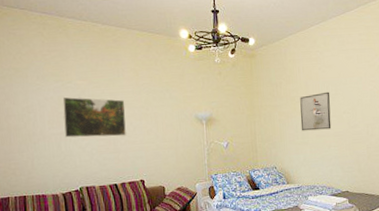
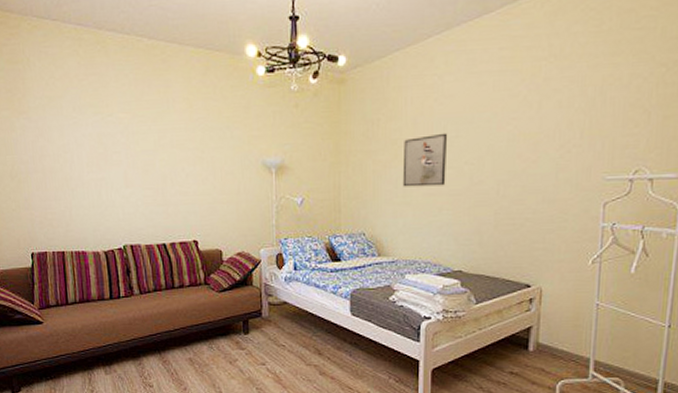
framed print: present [62,97,126,138] -> none [102,134,177,185]

